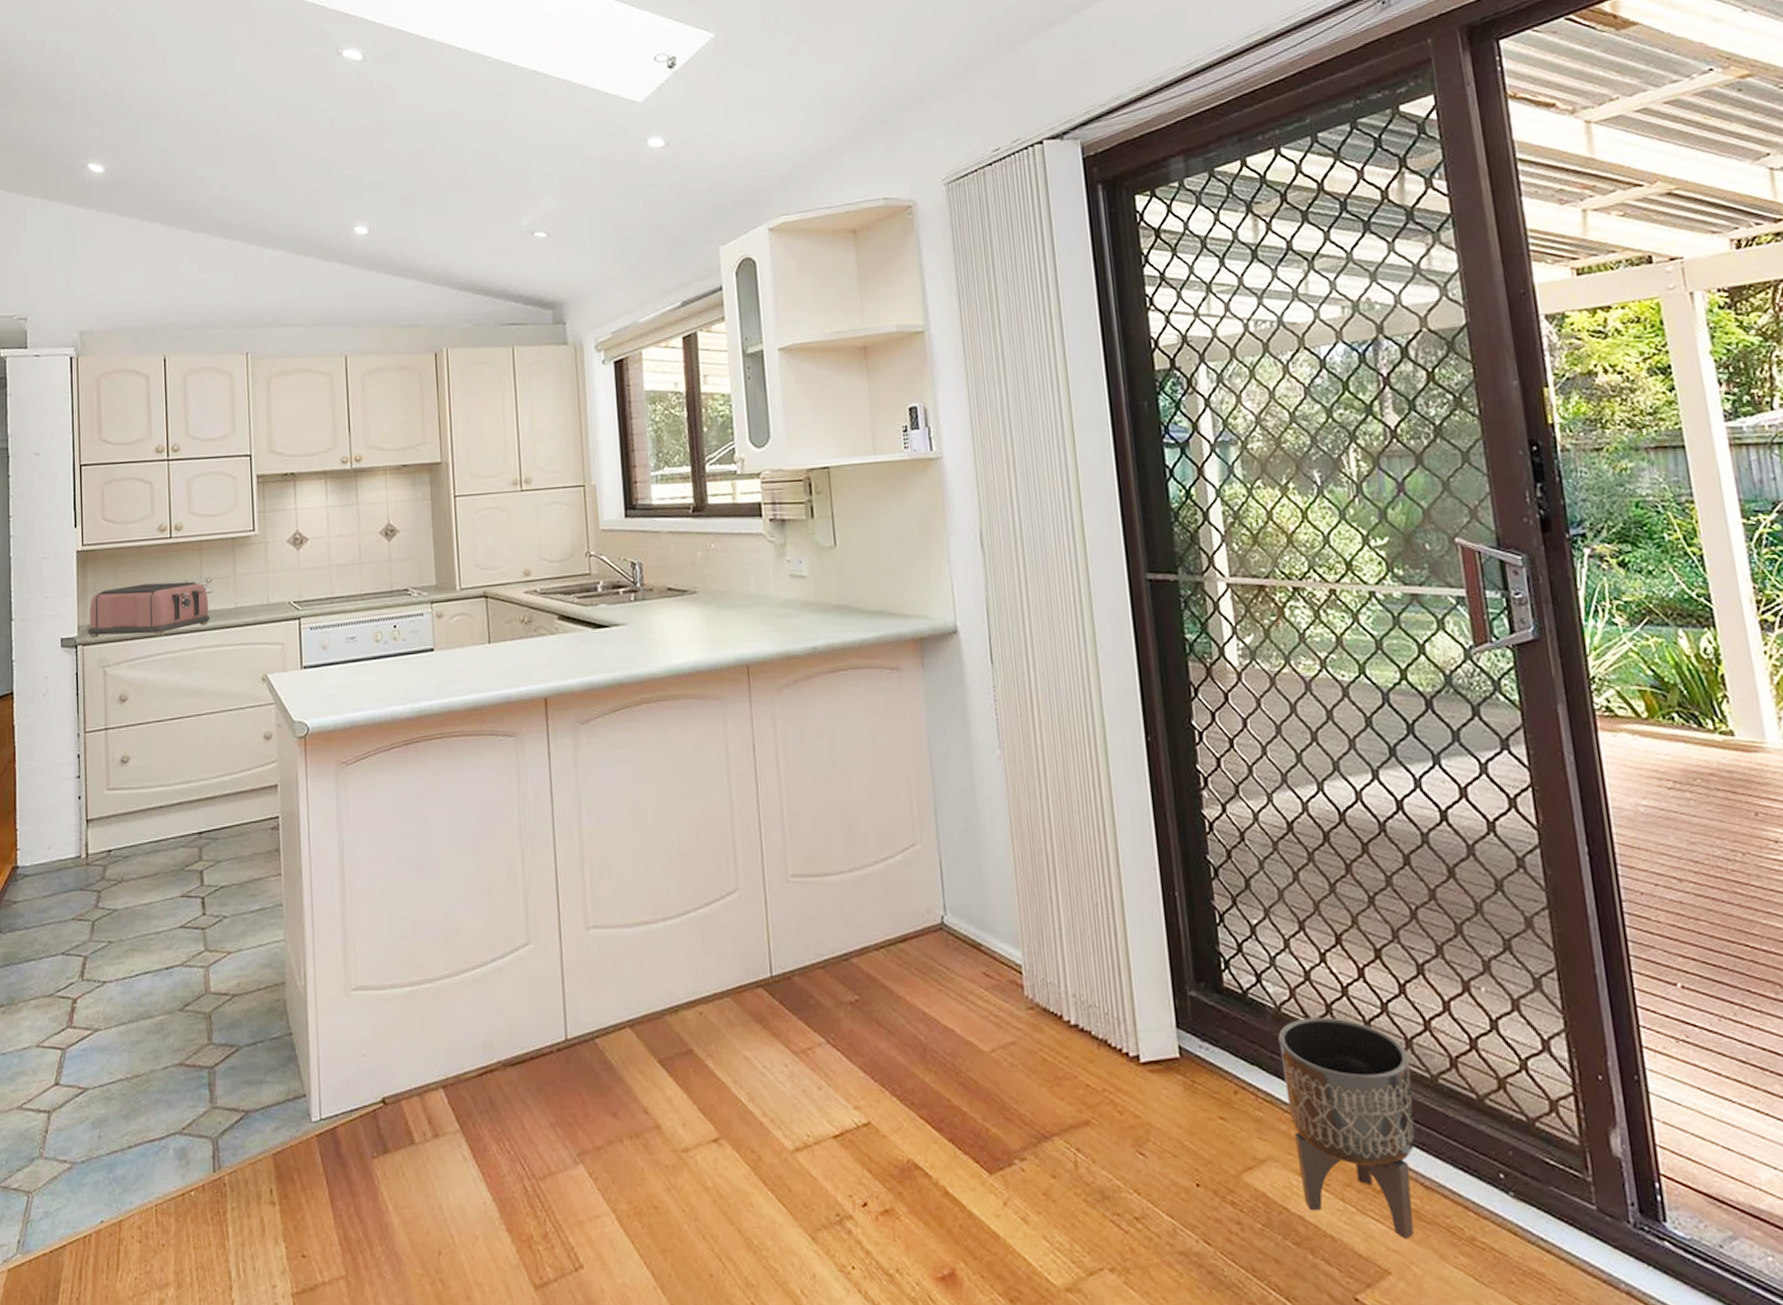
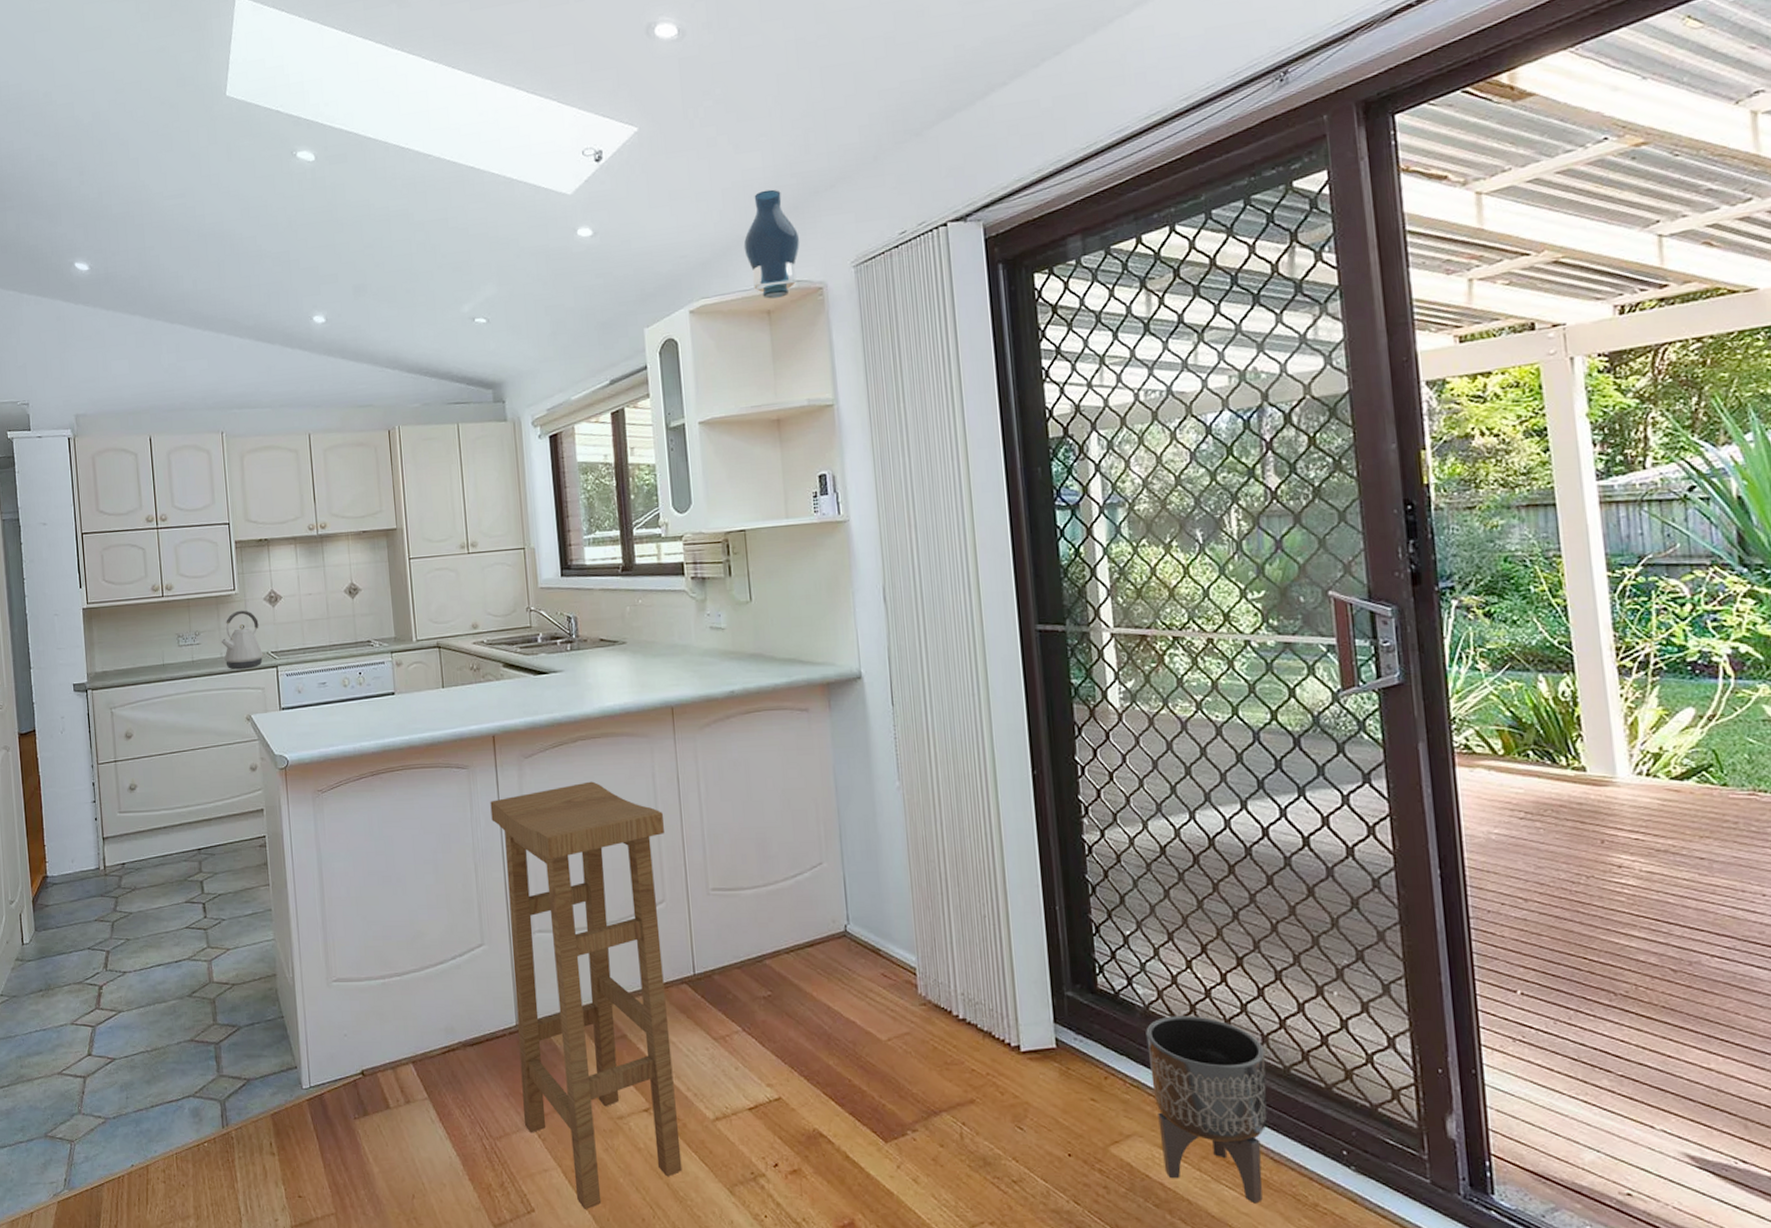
toaster: present [88,582,210,639] -> none [95,635,199,684]
kettle: none [236,553,285,623] -> present [221,610,264,670]
bar stool: none [540,751,757,1265] -> present [490,781,682,1210]
vase: none [827,101,888,217] -> present [743,189,800,299]

